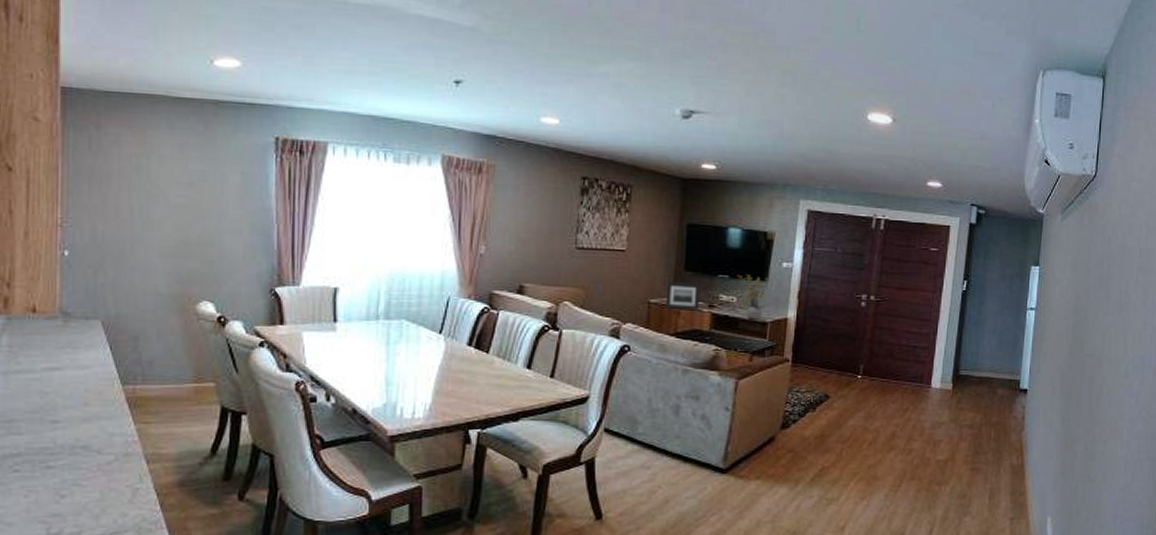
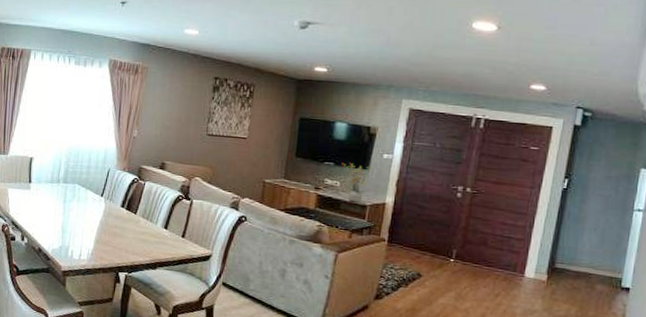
picture frame: present [666,282,701,311] -> none [278,166,309,192]

